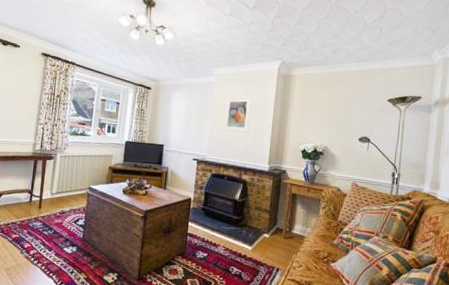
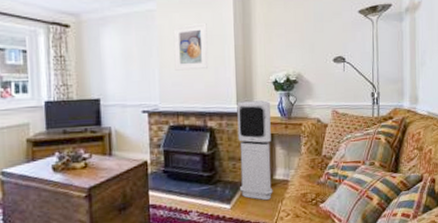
air purifier: none [262,163,297,250] -> present [237,100,273,201]

